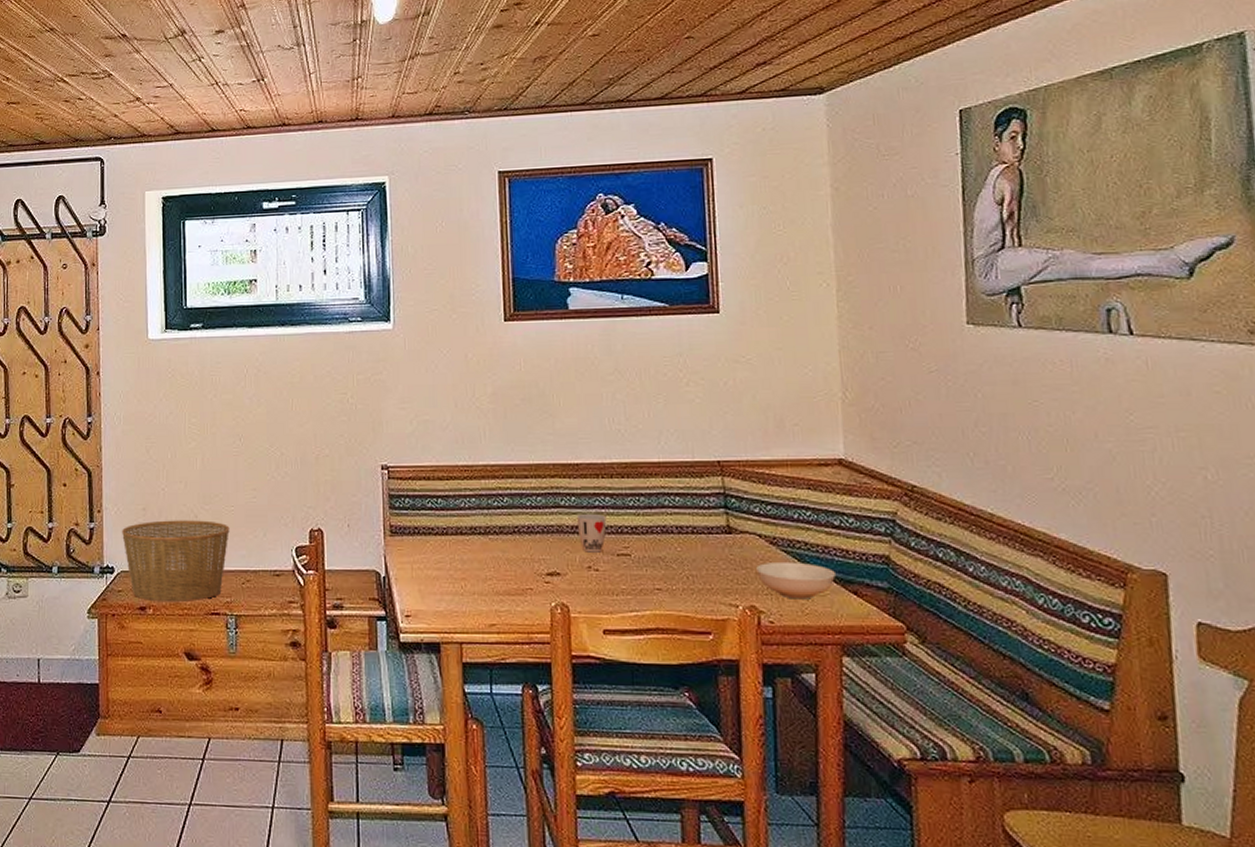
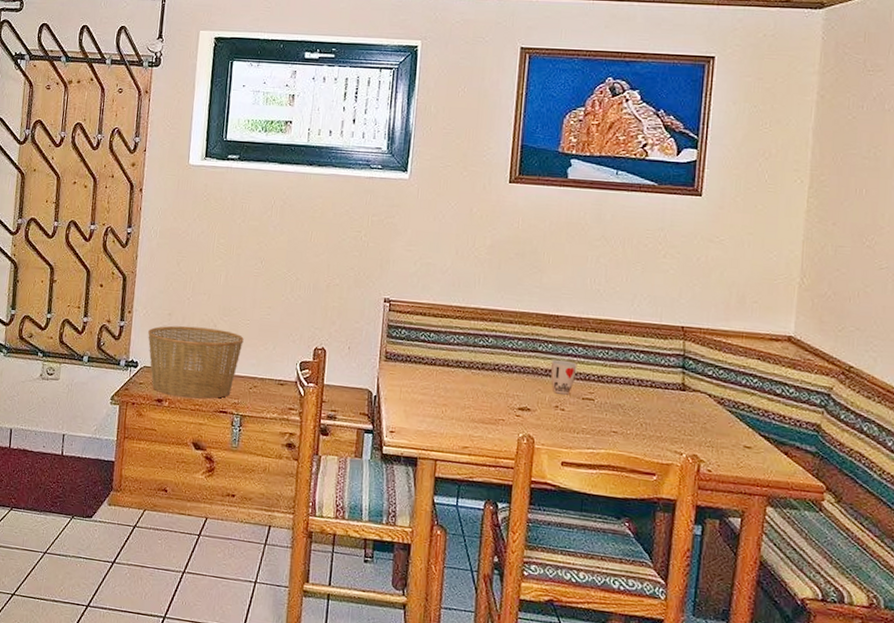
bowl: present [756,561,836,600] -> none [702,419,771,455]

